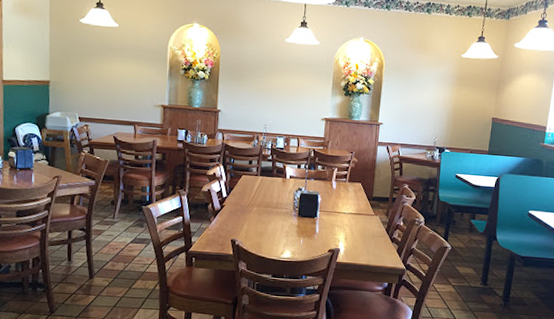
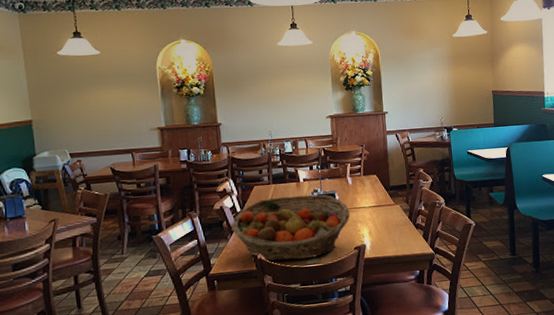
fruit basket: none [215,189,330,253] -> present [231,194,350,261]

